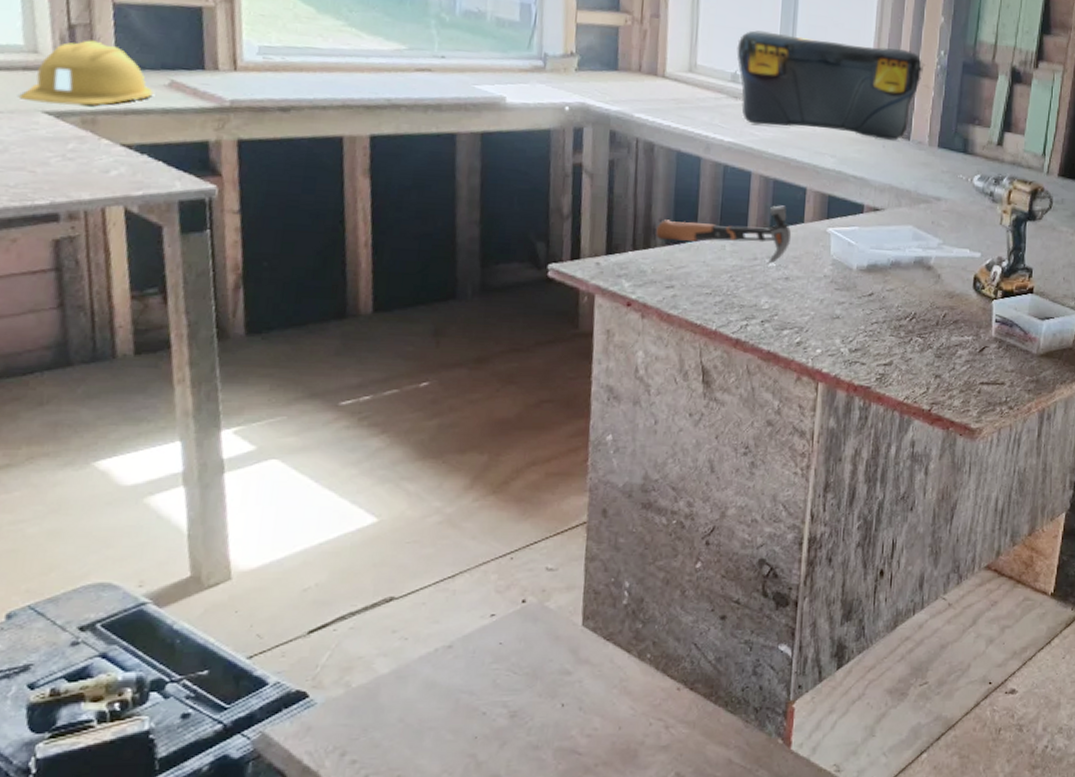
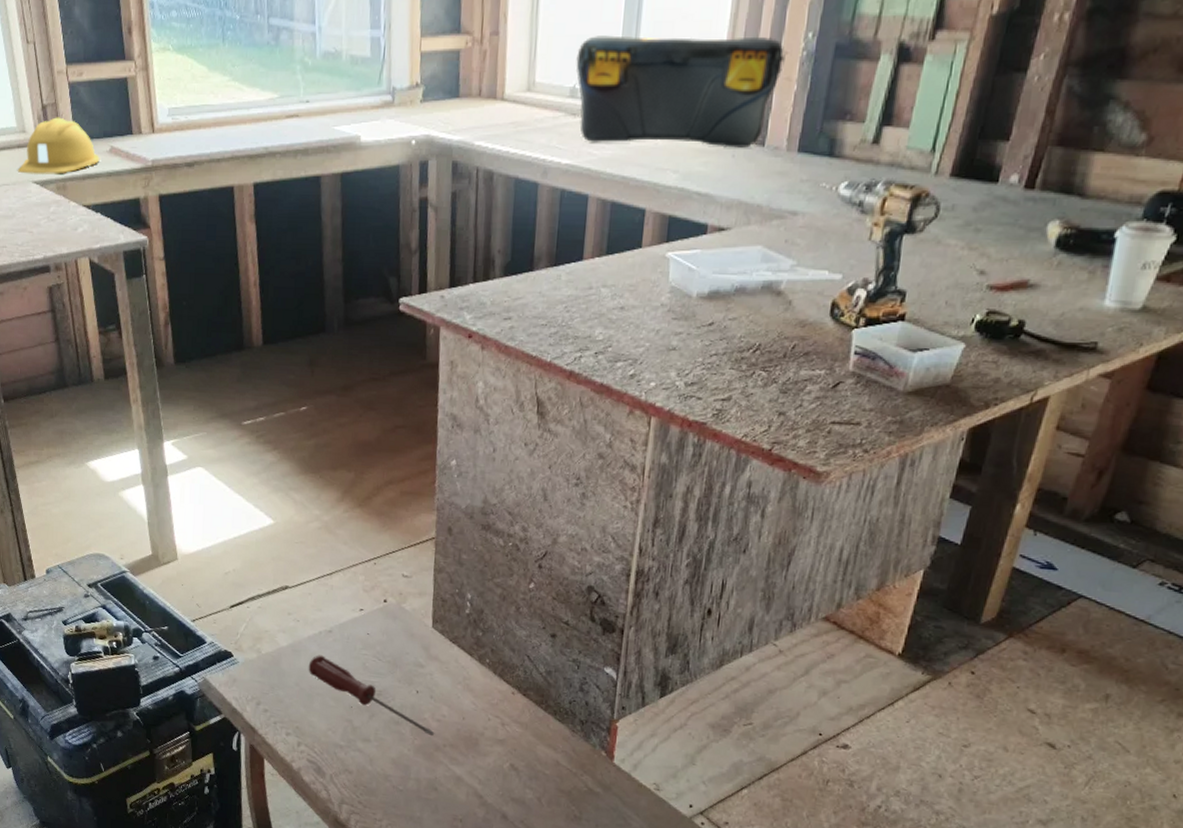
screwdriver: none [417,678,584,757] -> present [308,655,435,737]
claw hammer: present [656,205,792,265] -> none [495,230,629,294]

